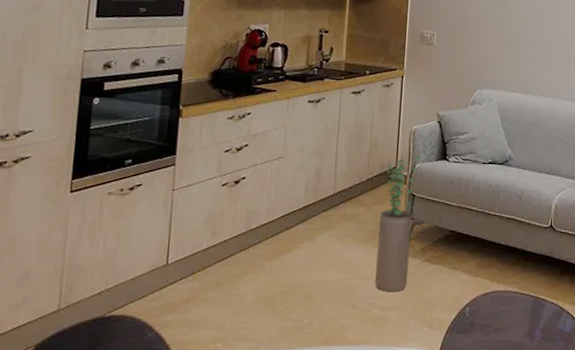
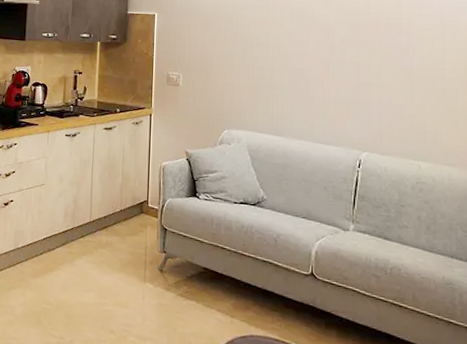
vase: present [375,149,420,292] -> none [131,184,170,323]

